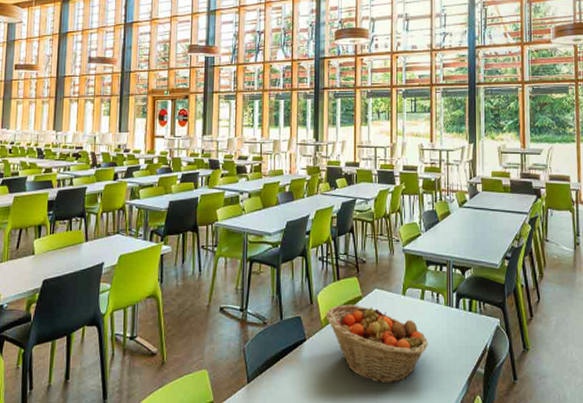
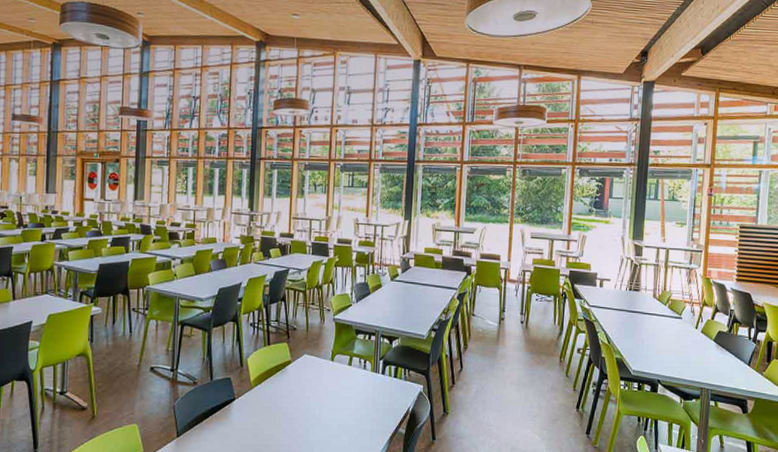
fruit basket: present [326,304,428,382] -> none [255,368,354,439]

